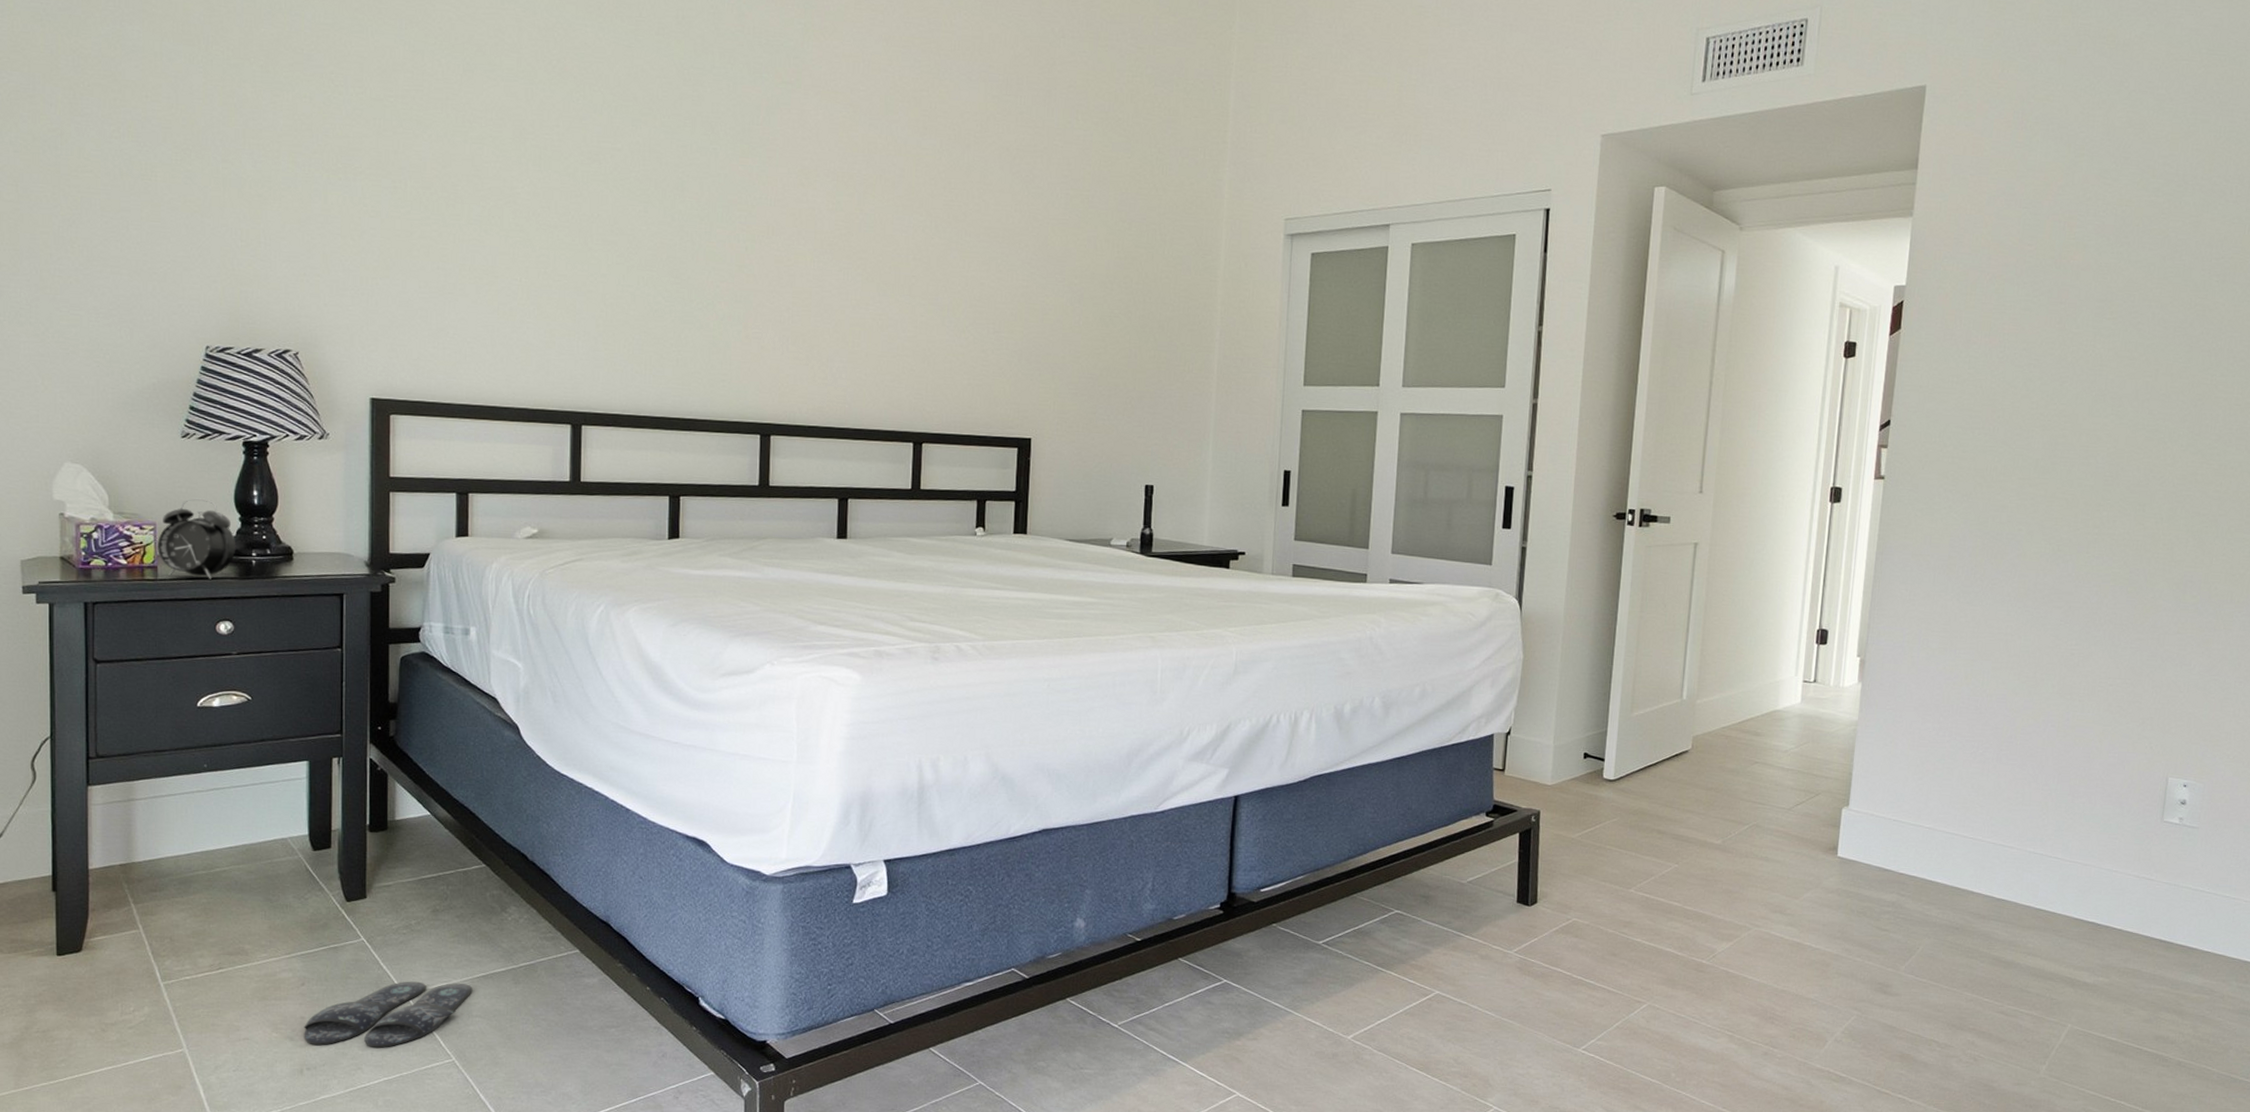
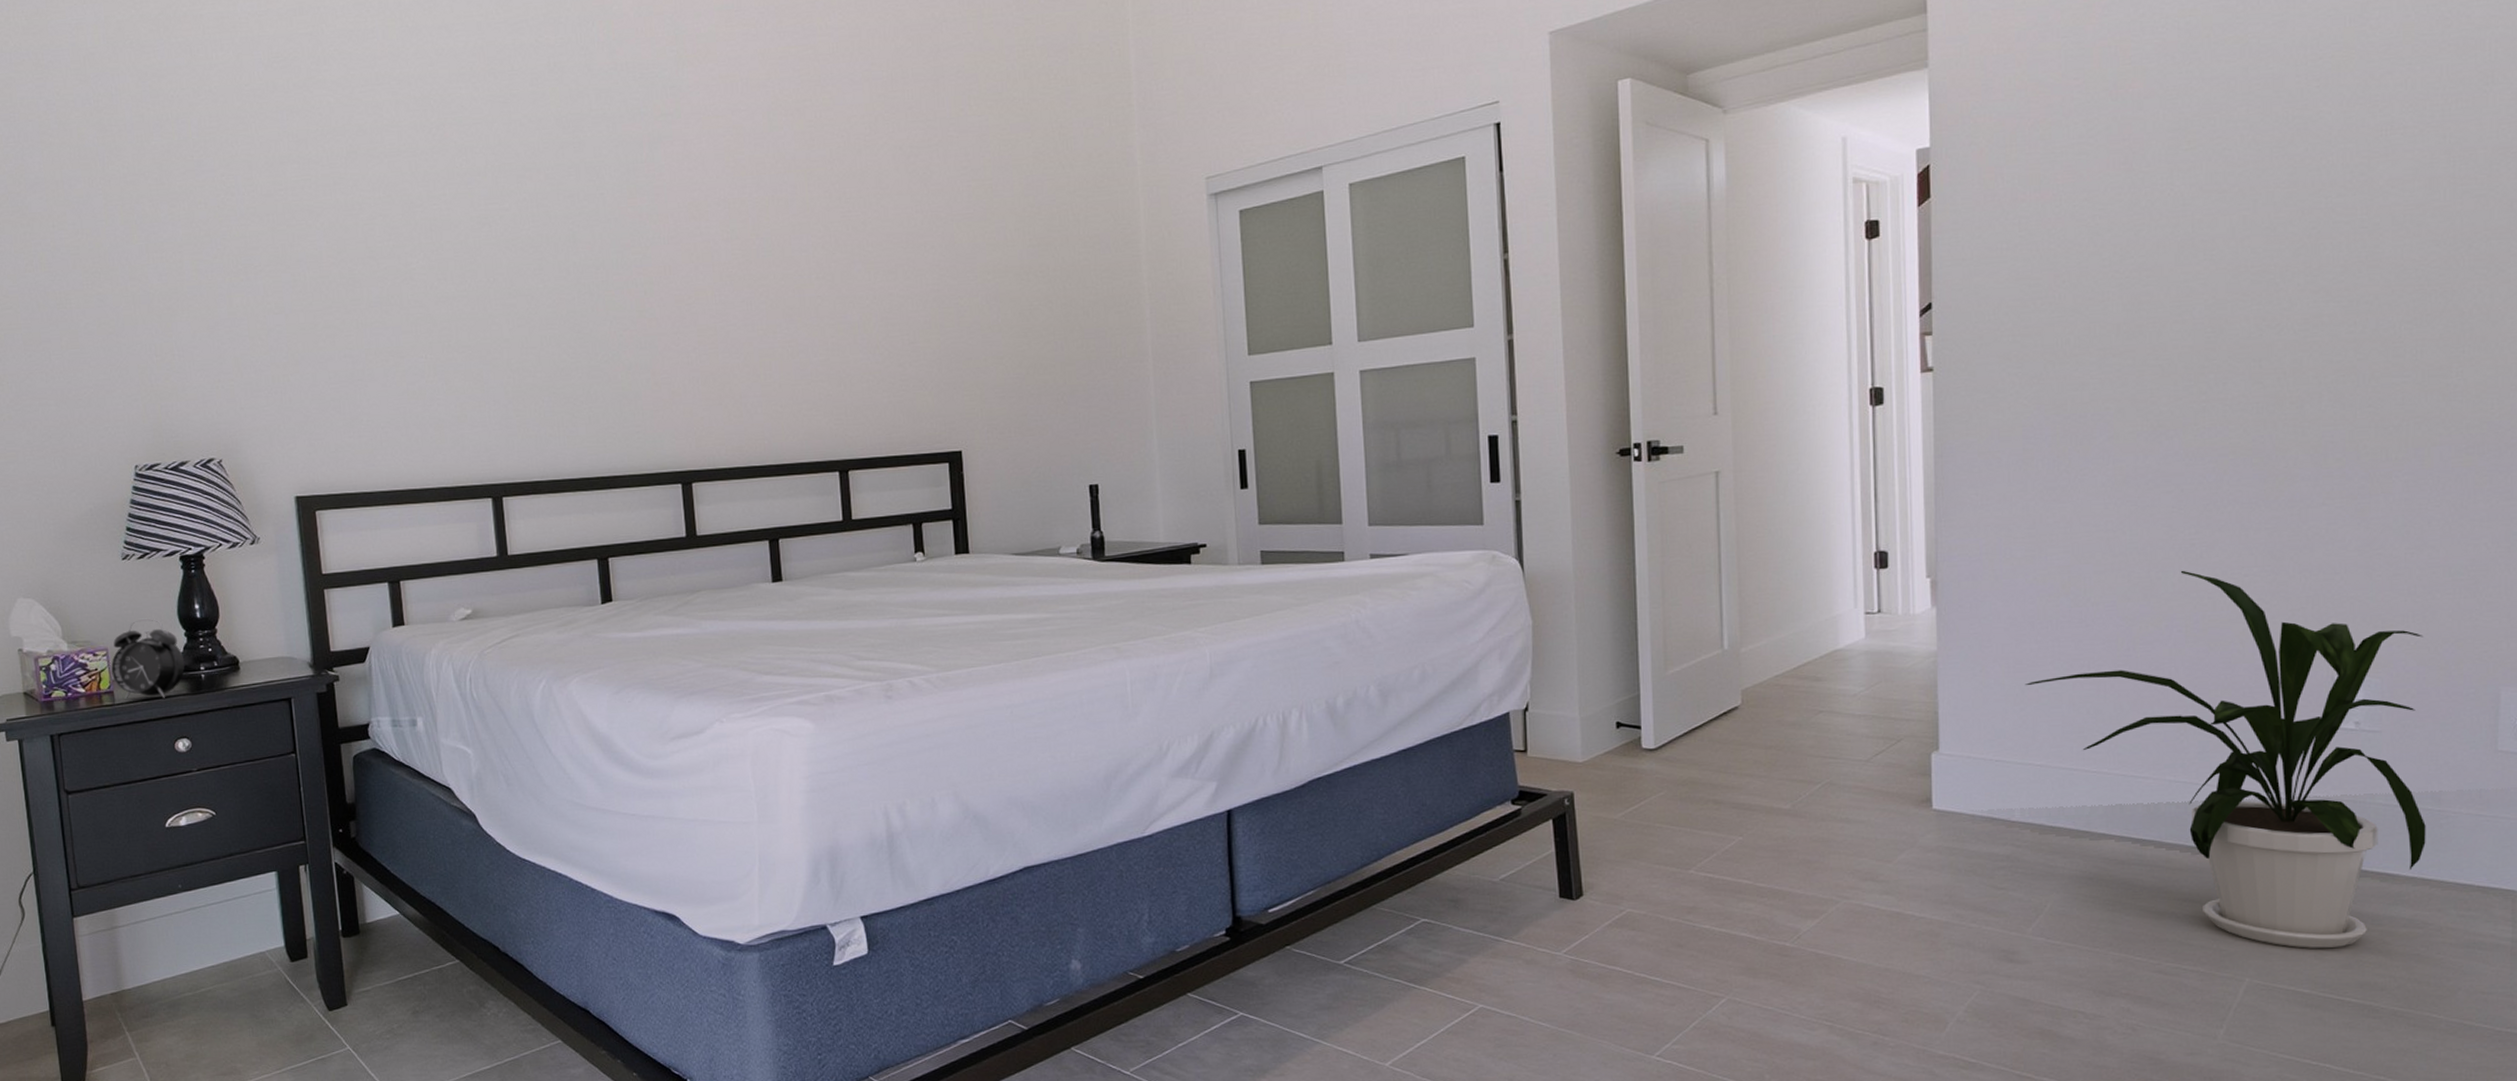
house plant: none [1925,674,2241,1005] -> present [2024,570,2426,949]

